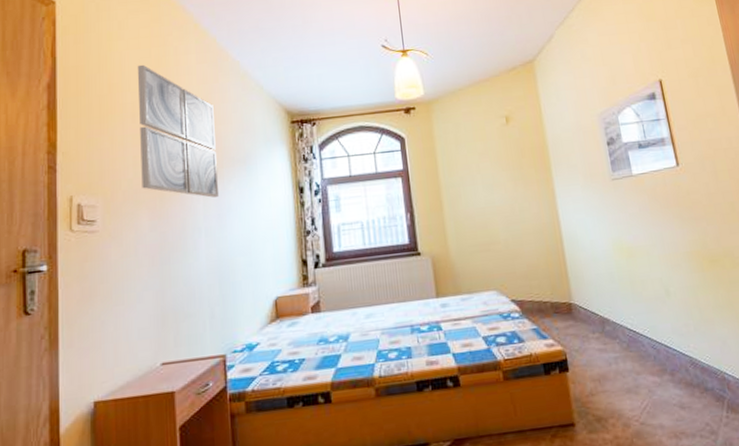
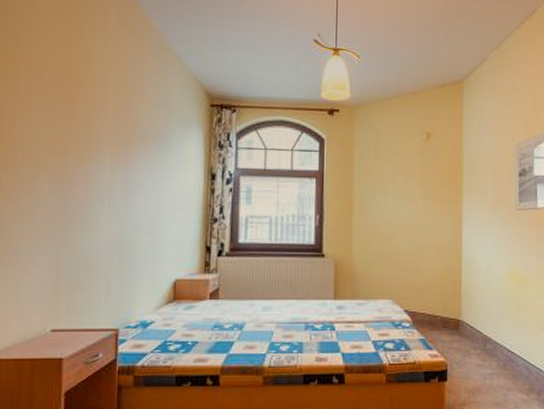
wall art: present [137,64,220,198] -> none [45,17,130,171]

